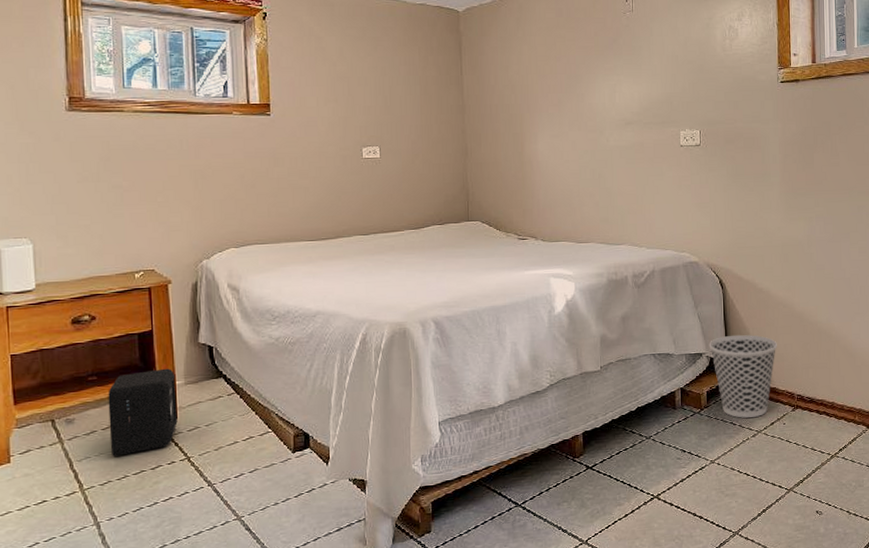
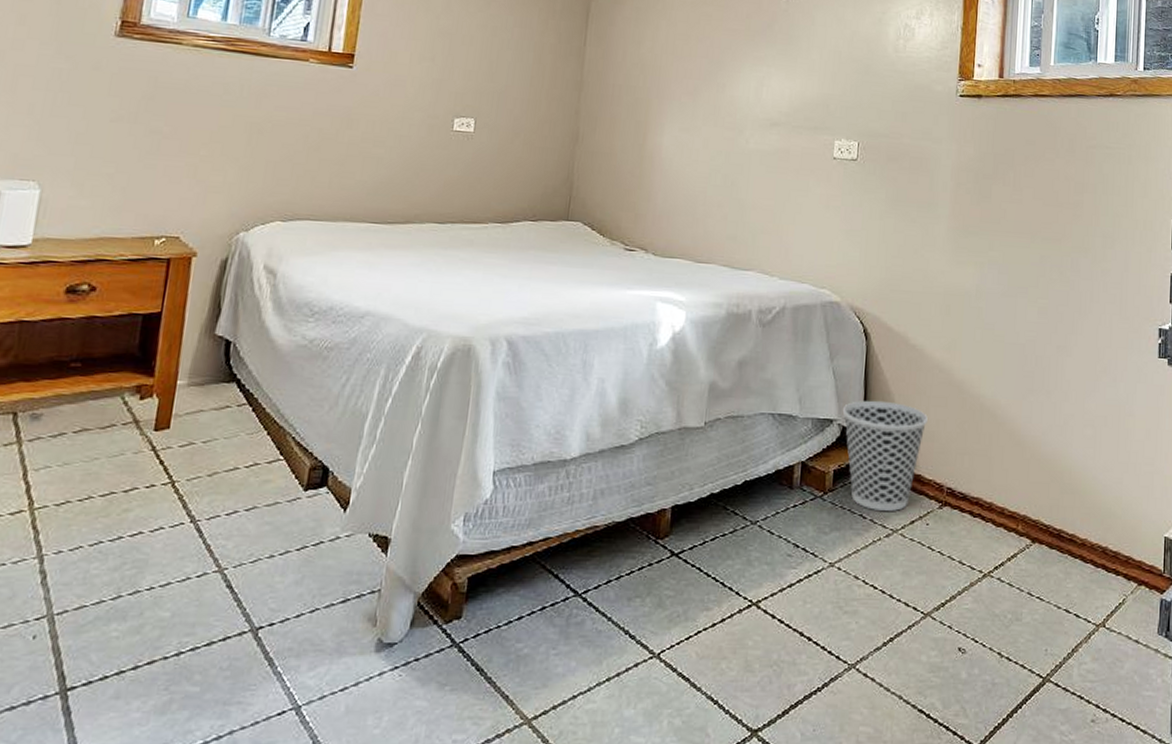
air purifier: present [108,368,178,456] -> none [78,362,179,469]

